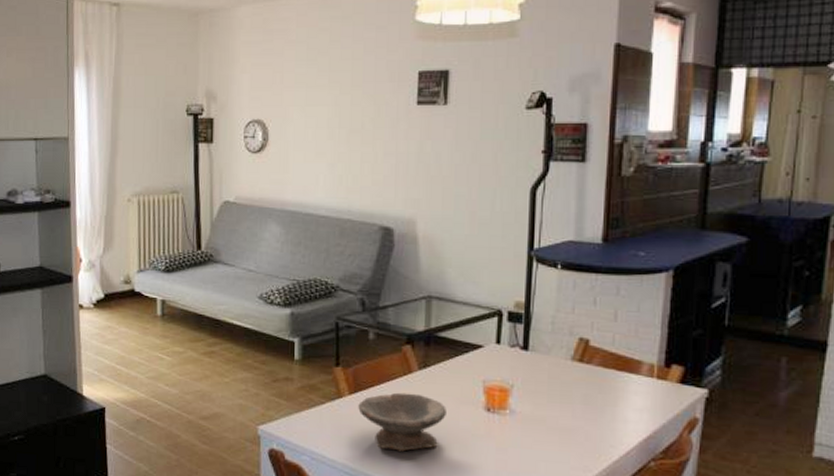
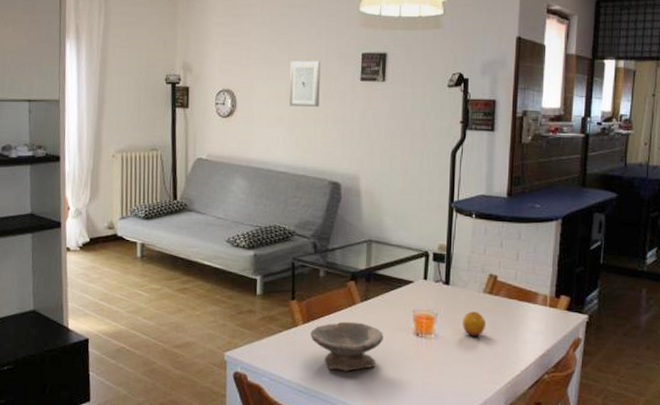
wall art: none [331,82,368,138] -> present [289,60,321,107]
fruit: none [545,383,576,414] -> present [463,311,487,337]

